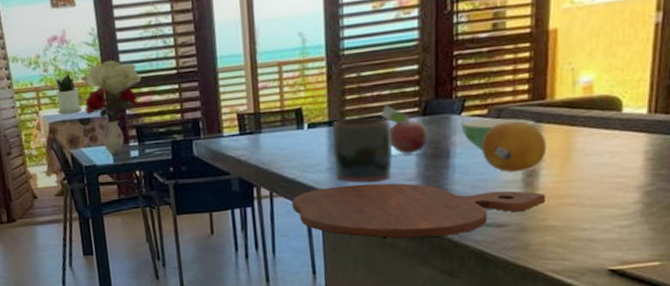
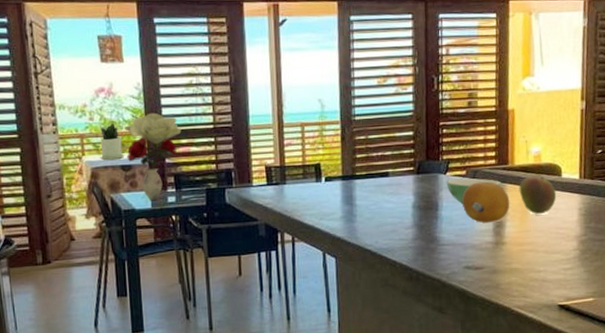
cutting board: present [292,183,546,239] -> none [310,230,511,279]
mug: present [331,116,393,183] -> none [344,173,394,230]
fruit: present [380,105,428,155] -> none [384,164,422,207]
fruit: none [560,110,614,161] -> present [519,174,557,215]

